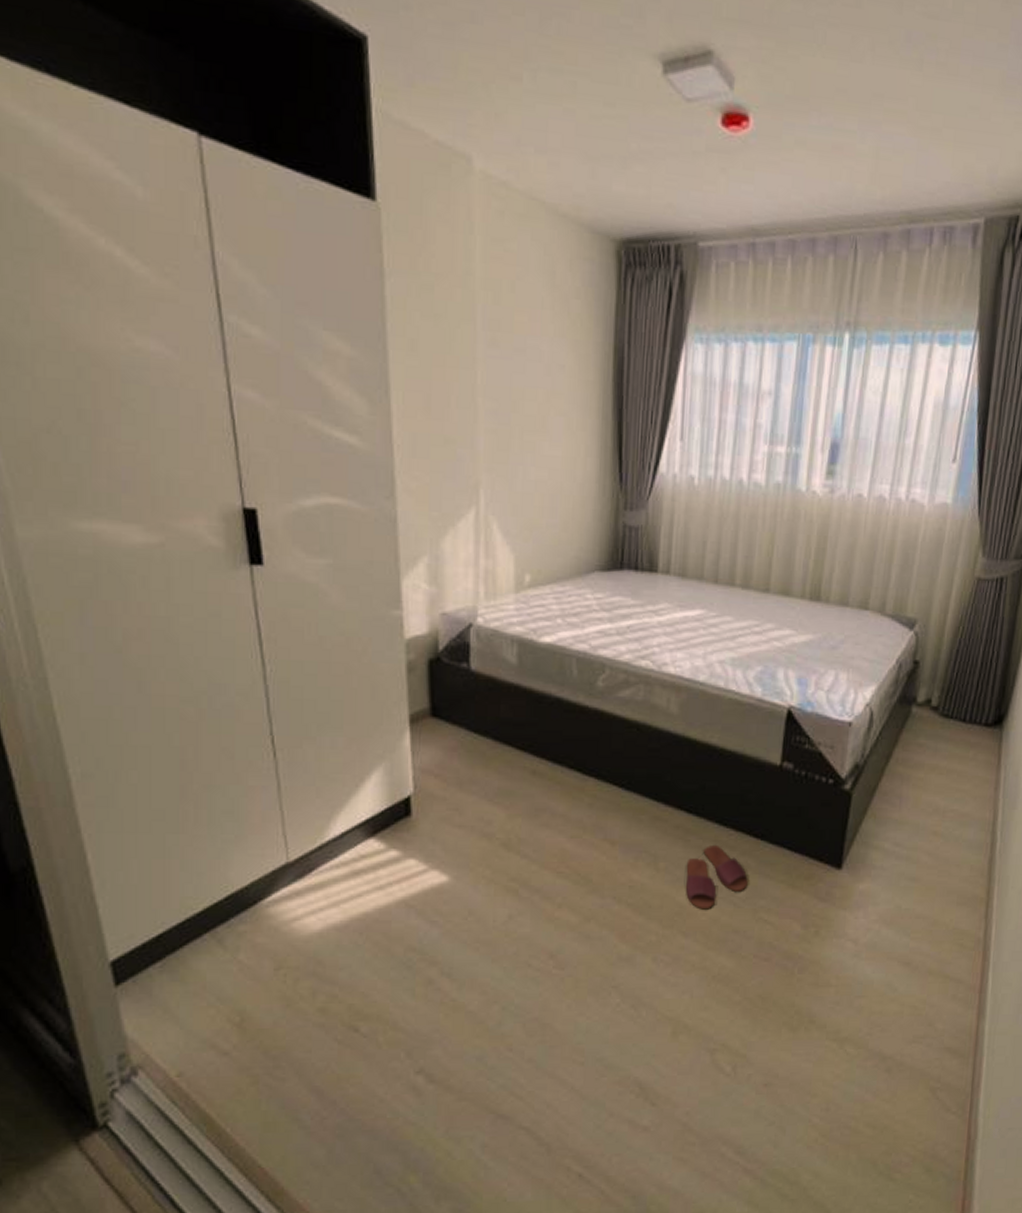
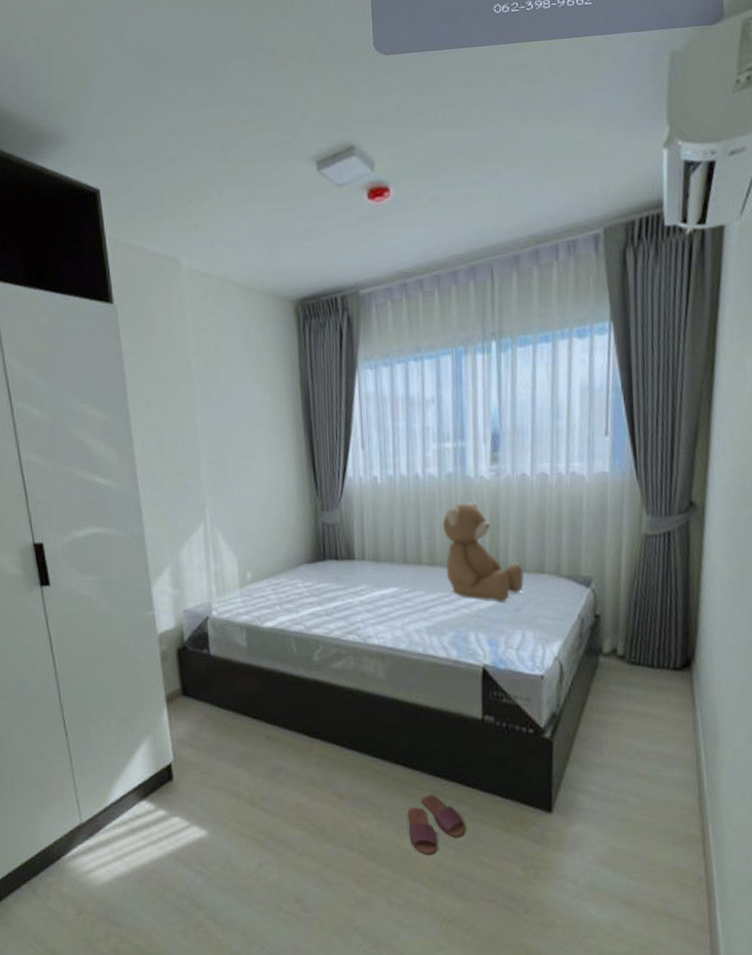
teddy bear: none [761,519,845,638] -> present [442,501,524,602]

